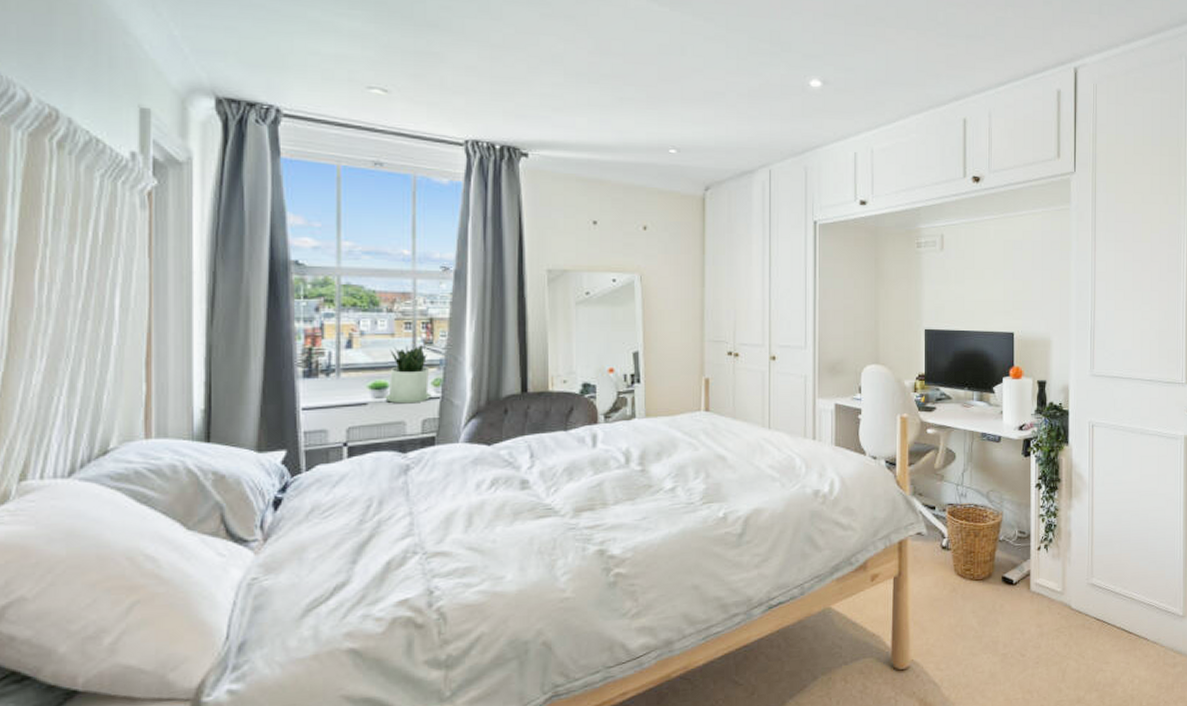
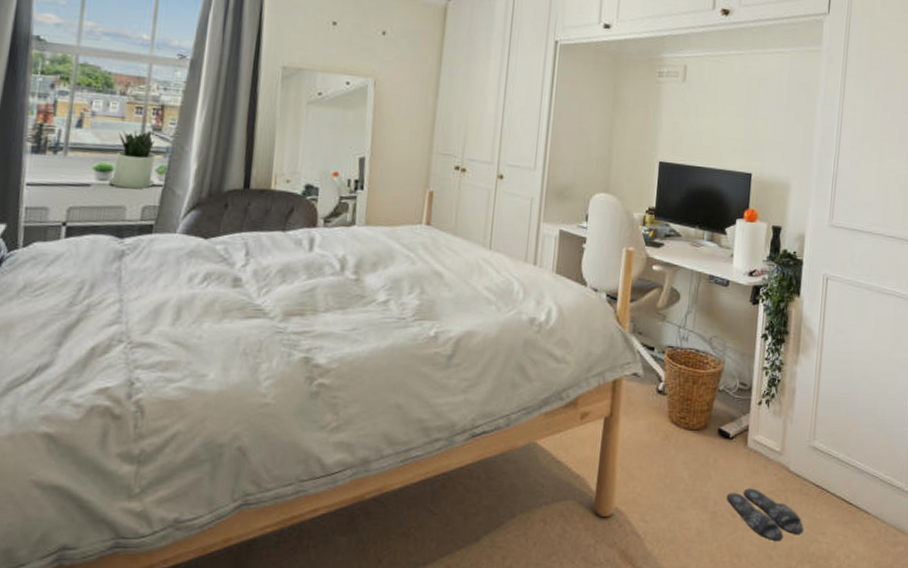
slippers: none [1014,628,1088,674] -> present [726,488,803,540]

